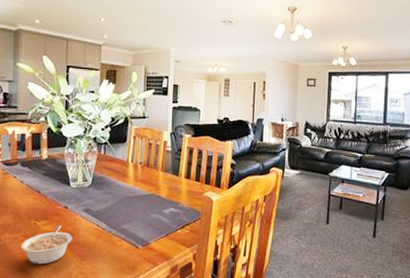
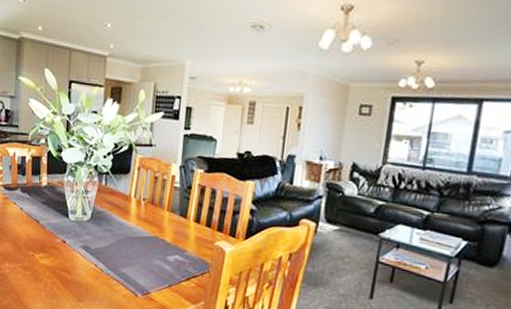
legume: present [21,225,72,265] -> none [19,260,69,300]

